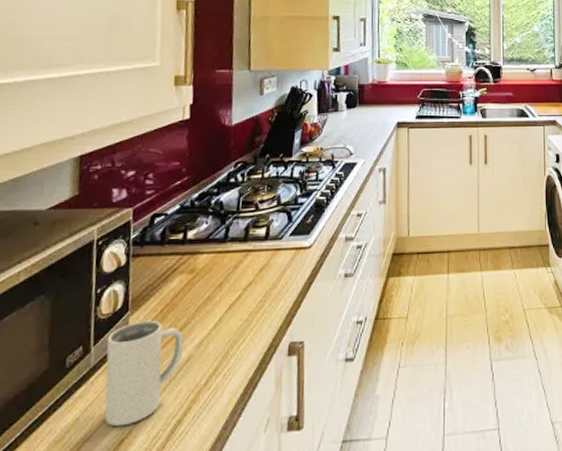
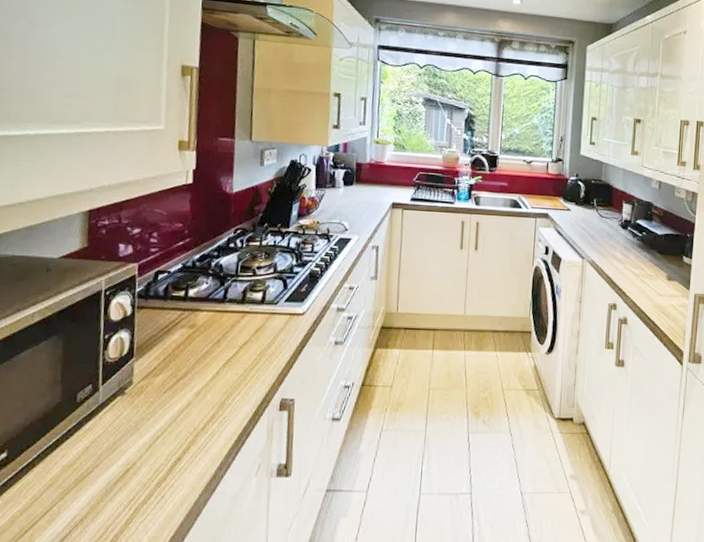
mug: present [104,320,185,427] -> none [112,367,185,458]

